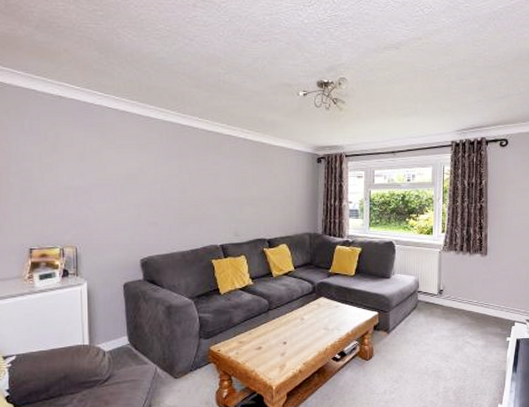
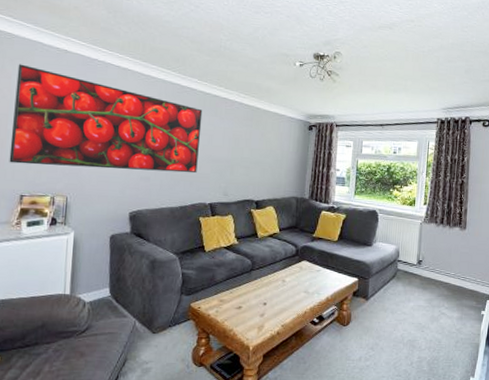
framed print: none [13,114,207,217] -> present [9,64,203,173]

